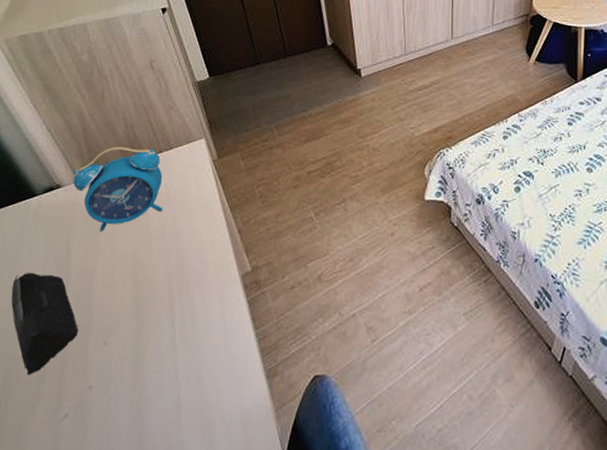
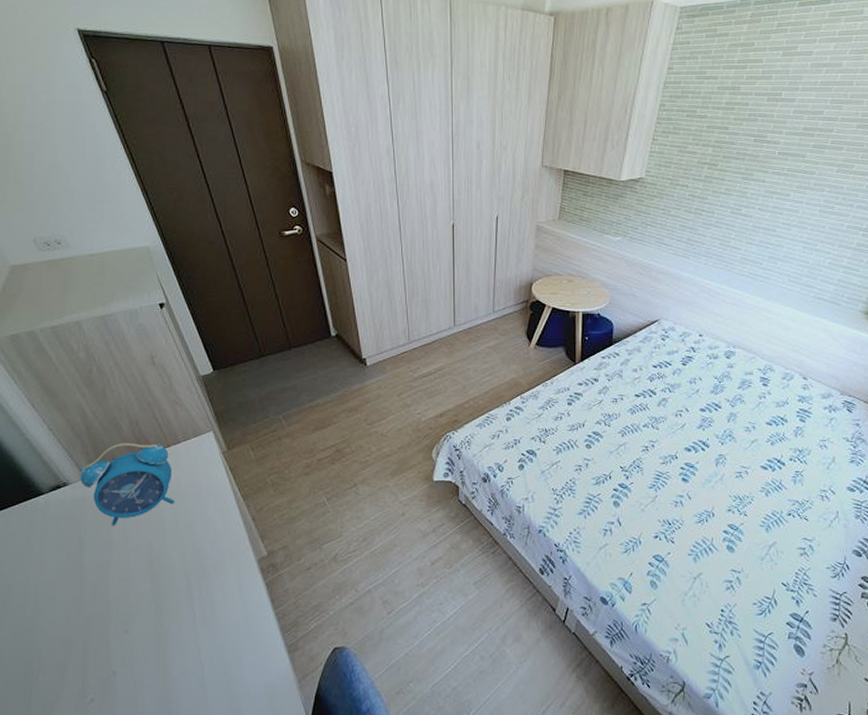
speaker: present [11,272,78,375] -> none [25,568,97,665]

